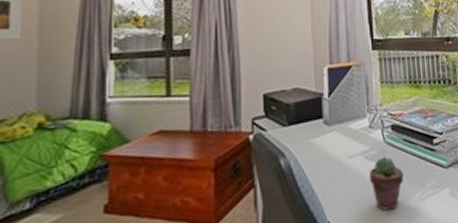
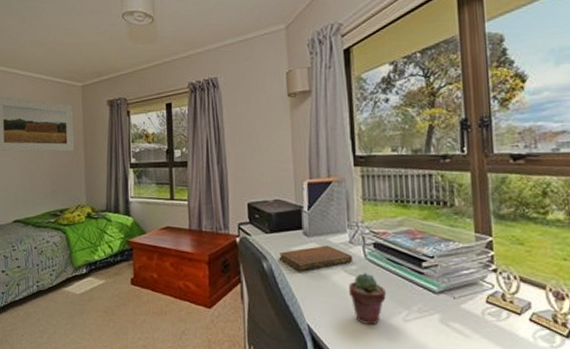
notebook: none [297,132,373,164] -> present [278,245,353,271]

